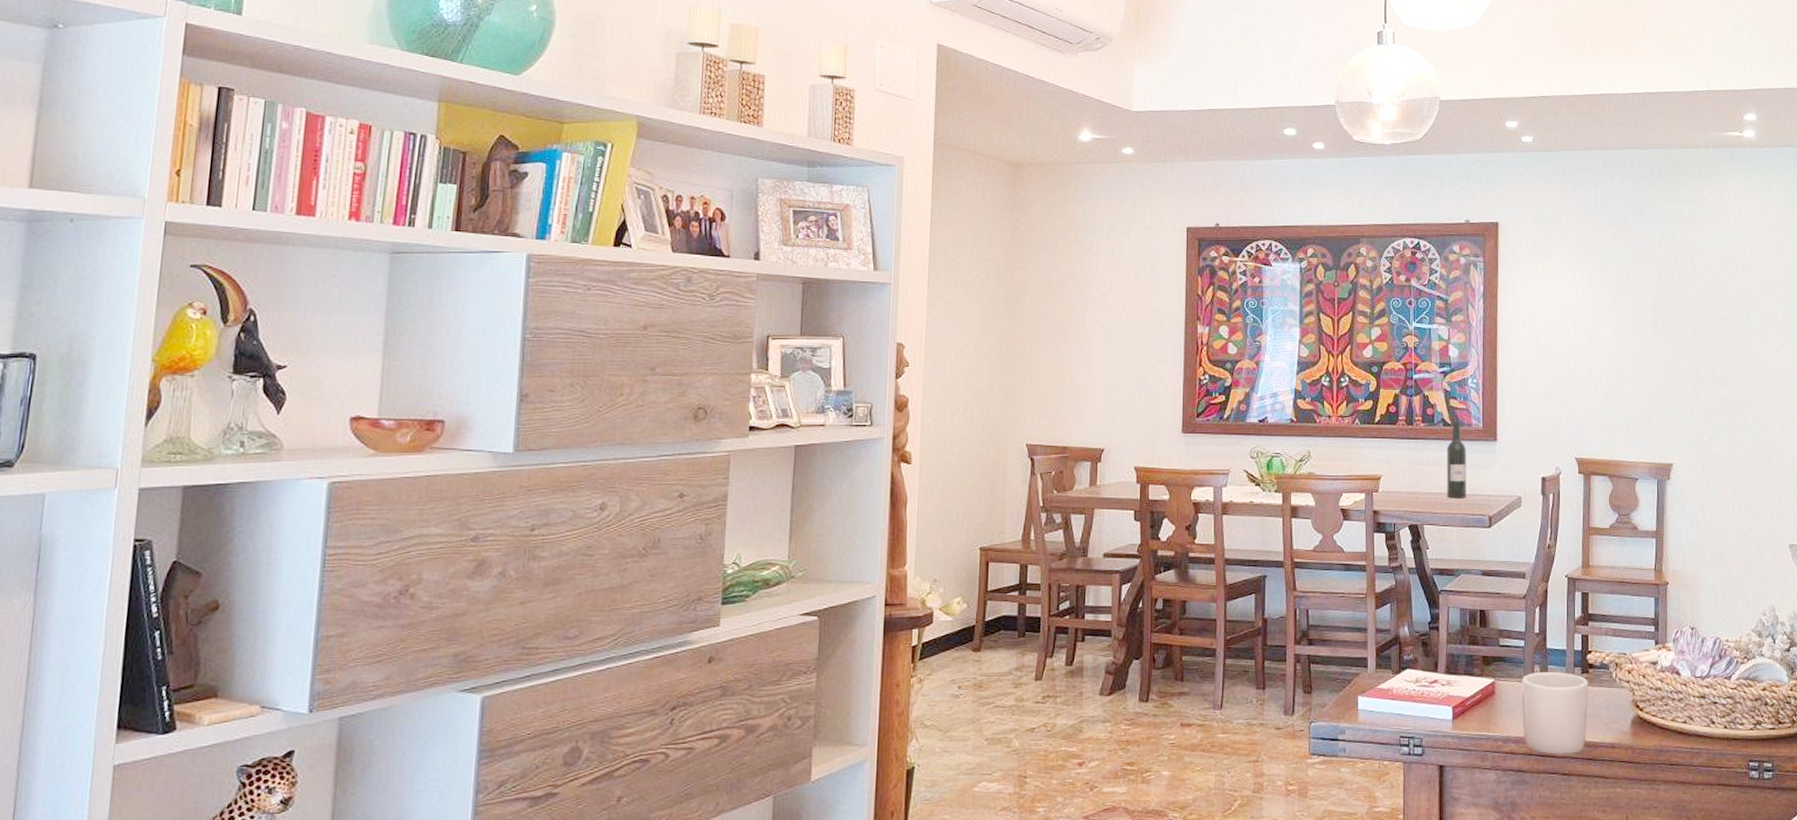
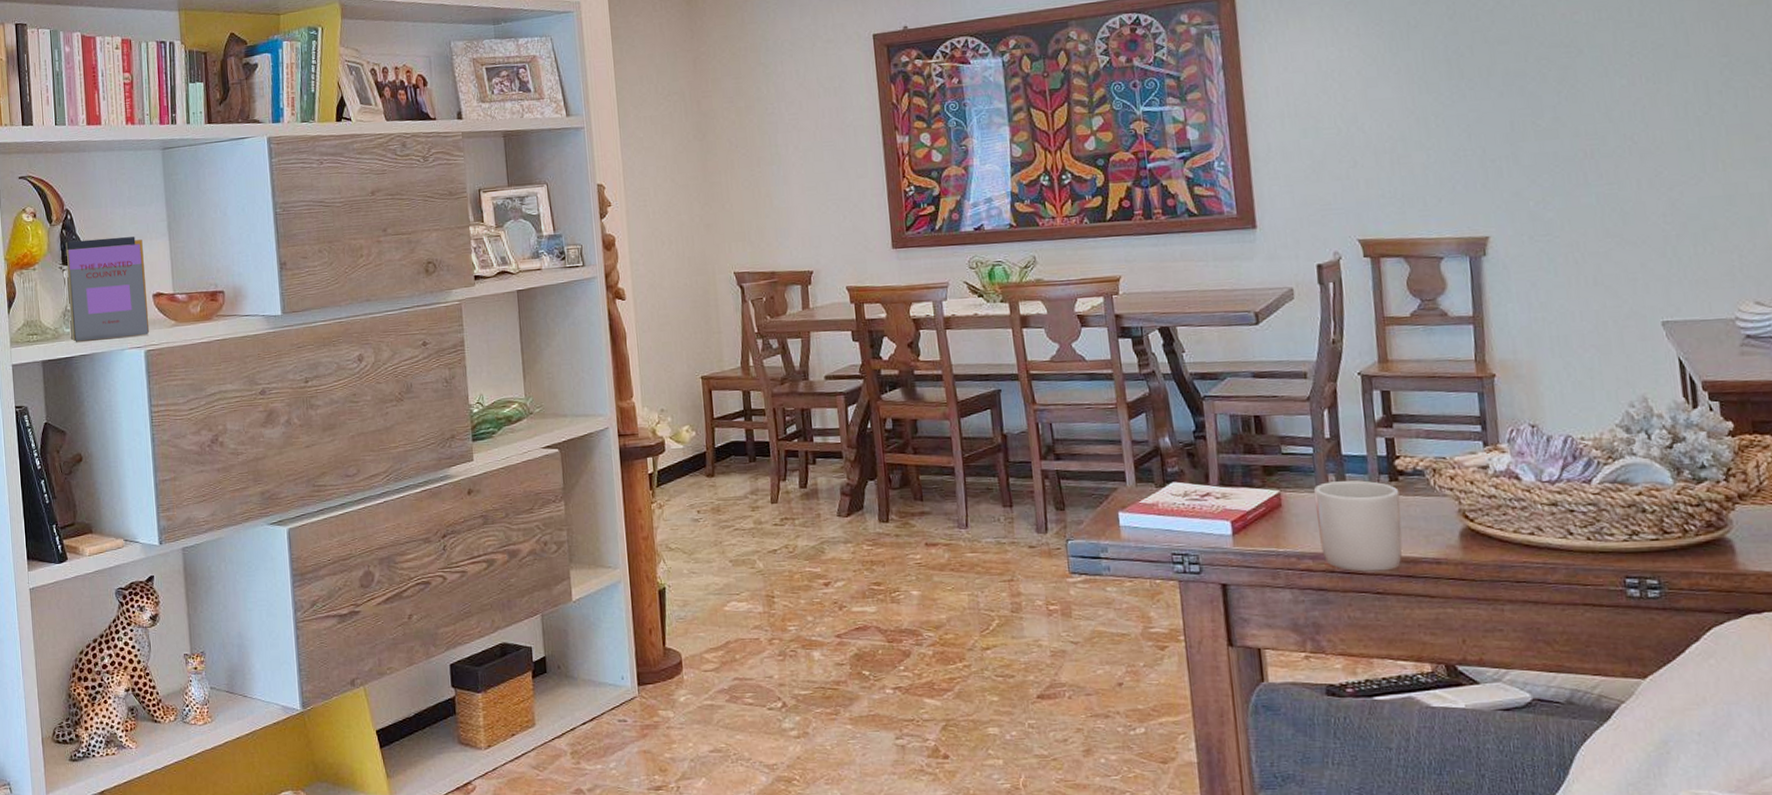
books: none [228,347,347,468] -> present [65,237,149,343]
wine bottle: present [1447,421,1467,499] -> none [1195,210,1225,296]

